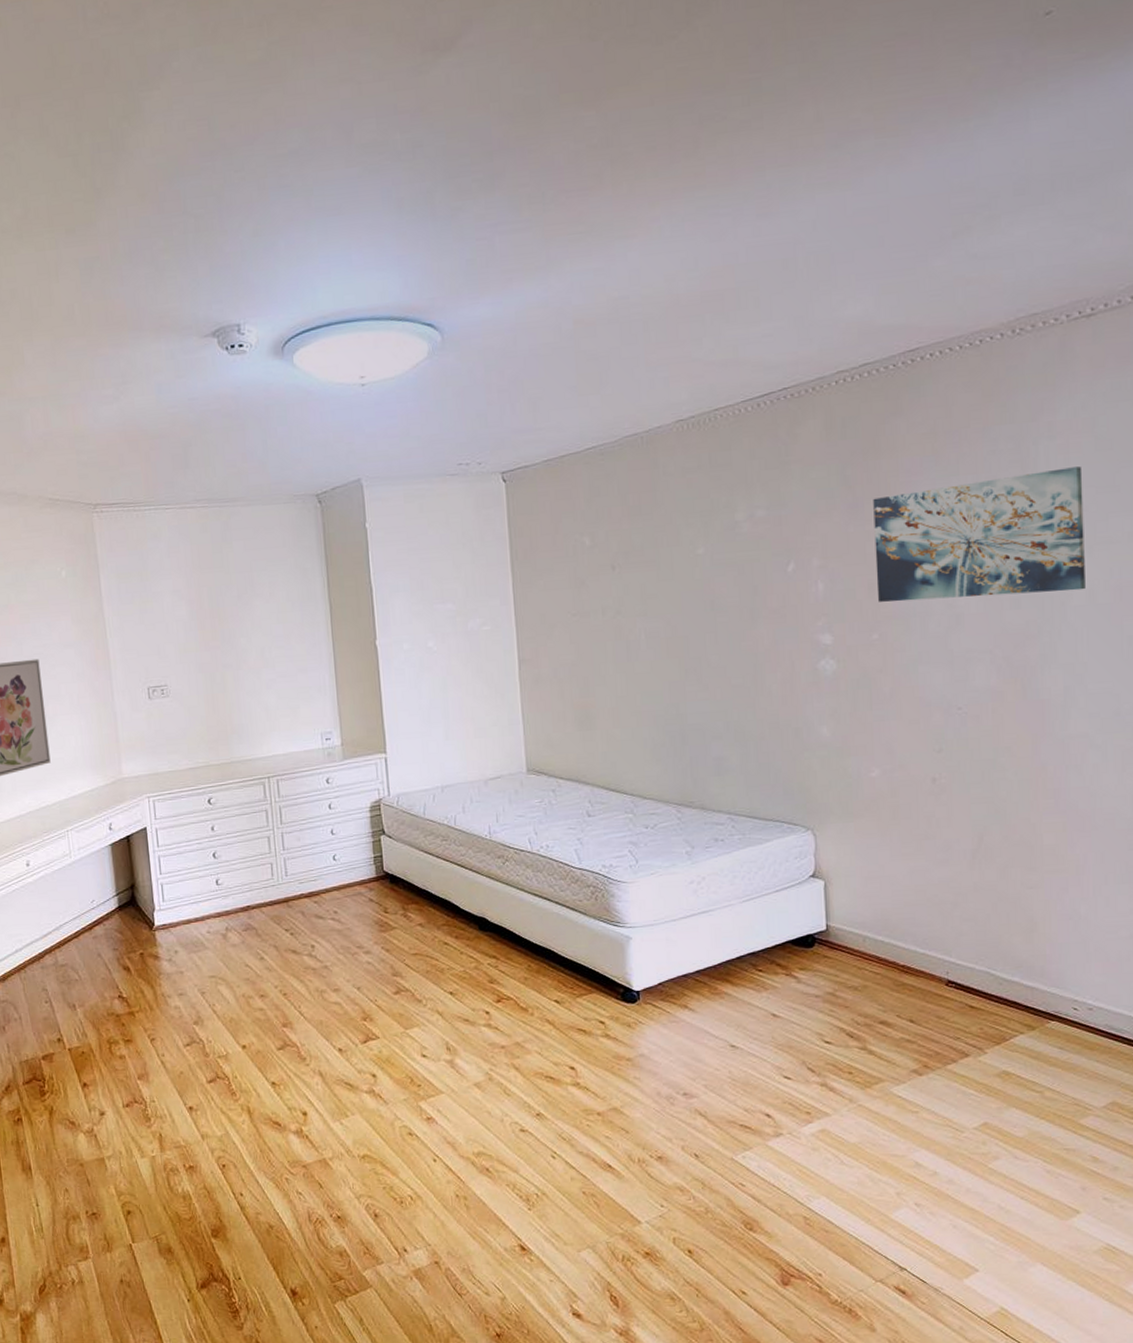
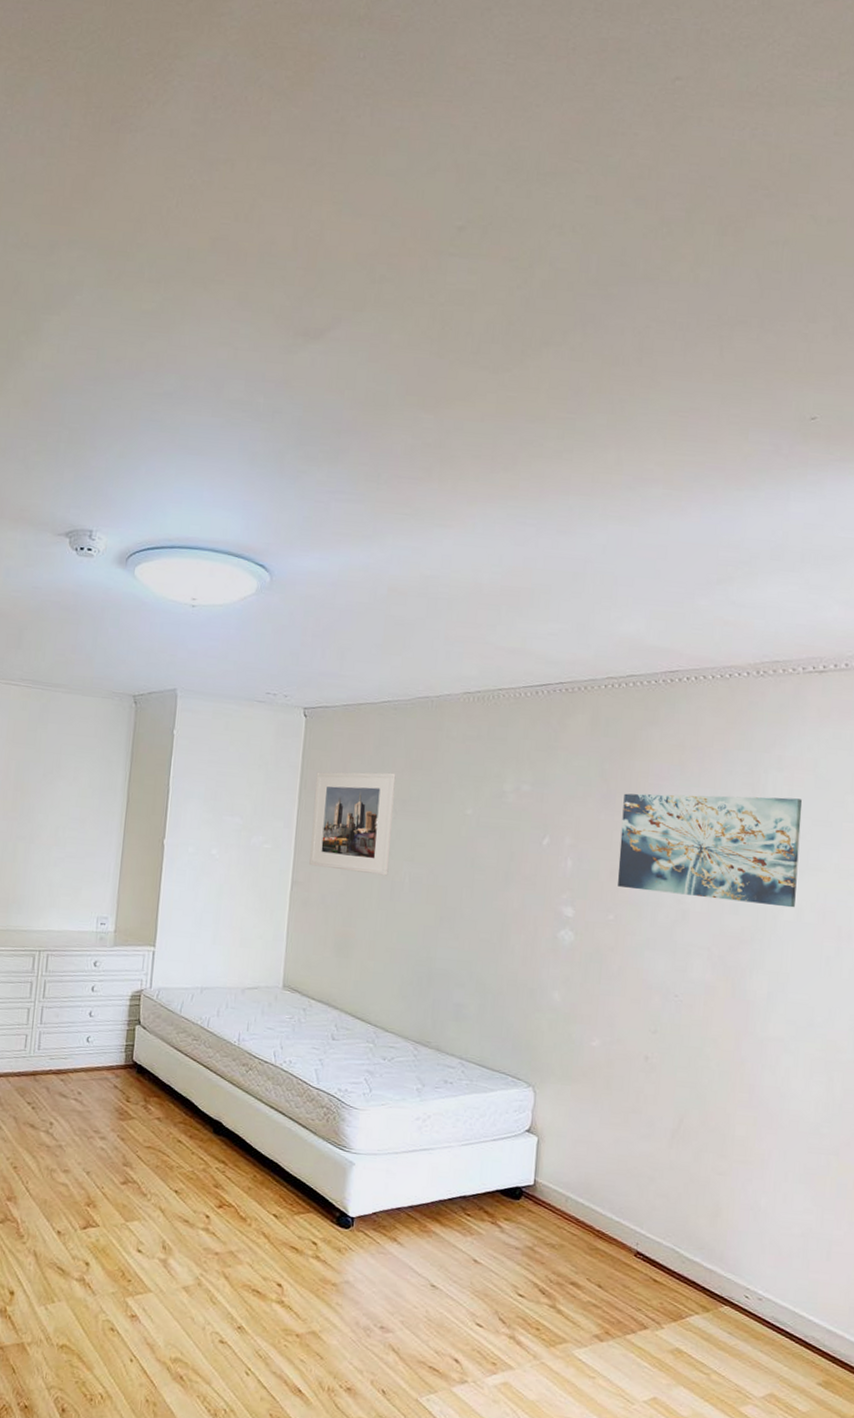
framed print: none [527,524,622,640] -> present [309,772,396,876]

